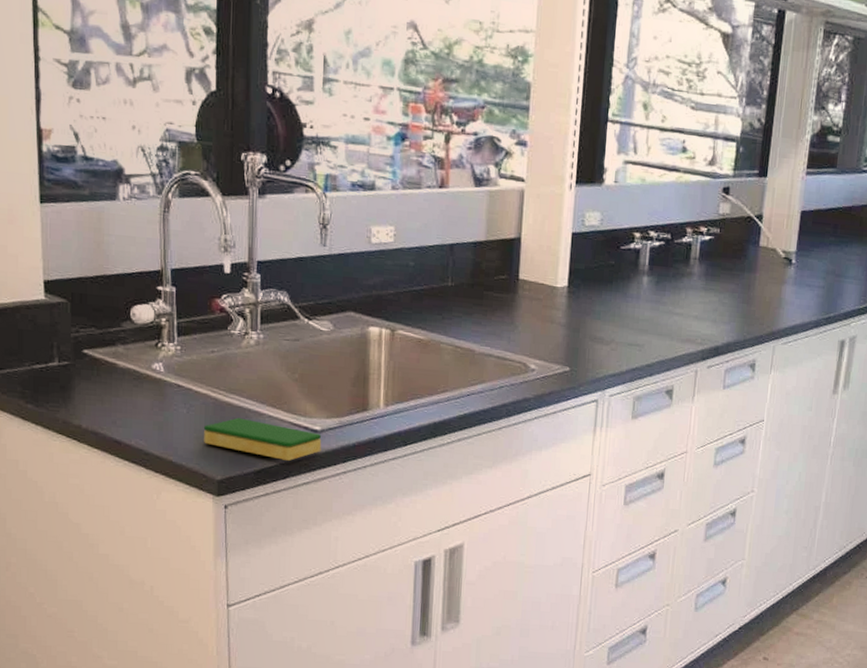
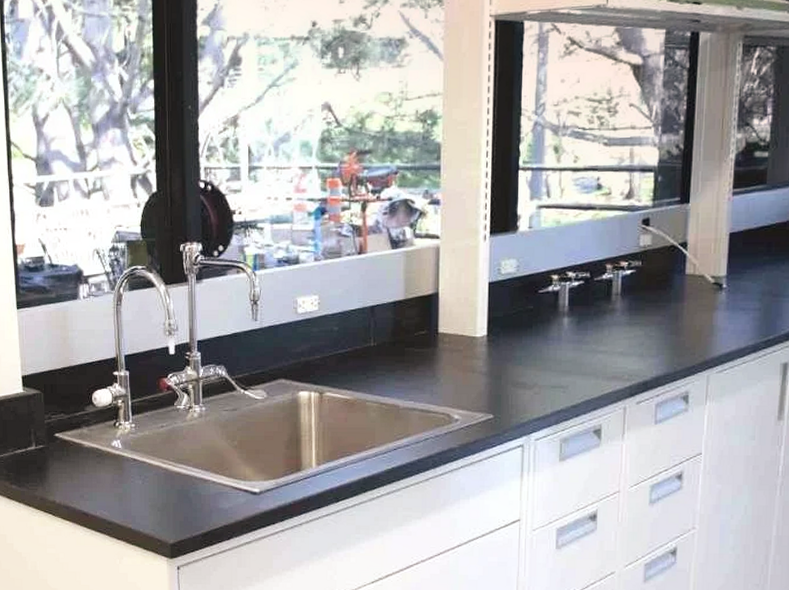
dish sponge: present [204,417,322,461] -> none [157,485,261,522]

